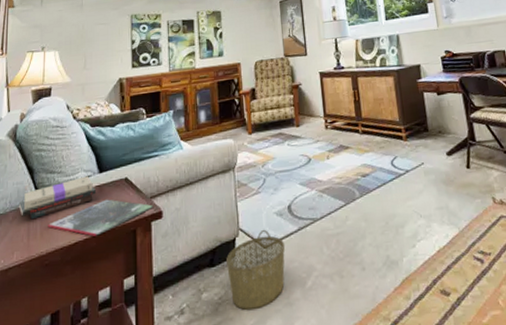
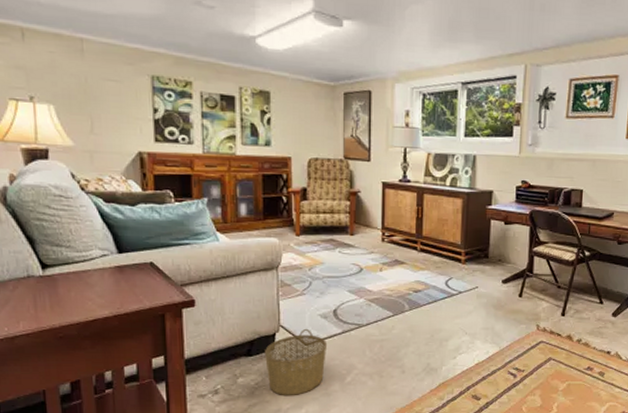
books: present [19,176,96,220] -> none [20,254,115,292]
magazine: present [47,199,153,237] -> none [58,281,184,316]

